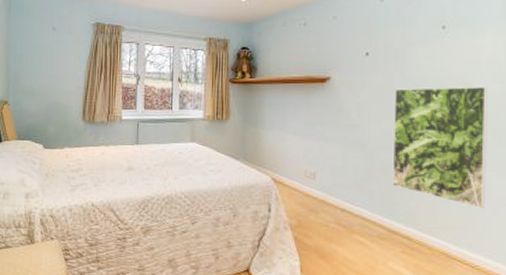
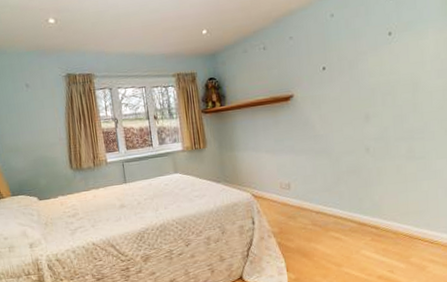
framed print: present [392,86,488,208] -> none [352,83,438,192]

